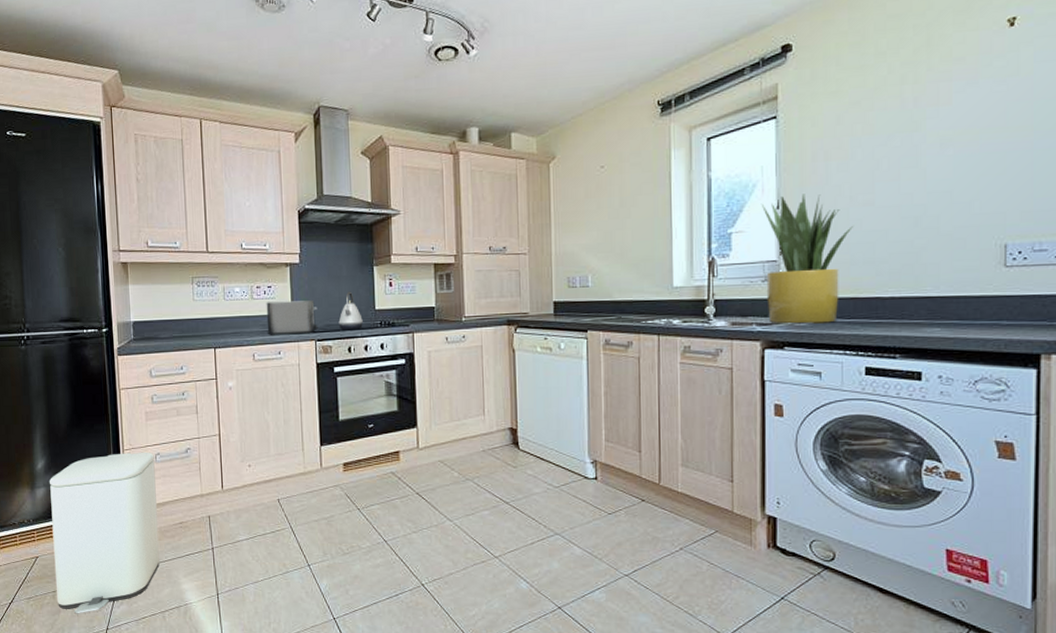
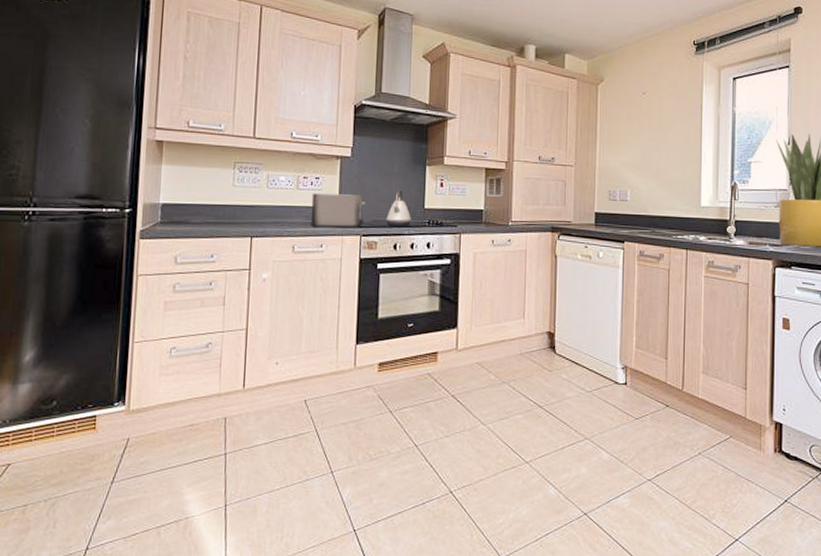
pedal bin: present [49,452,160,615] -> none [27,345,169,533]

